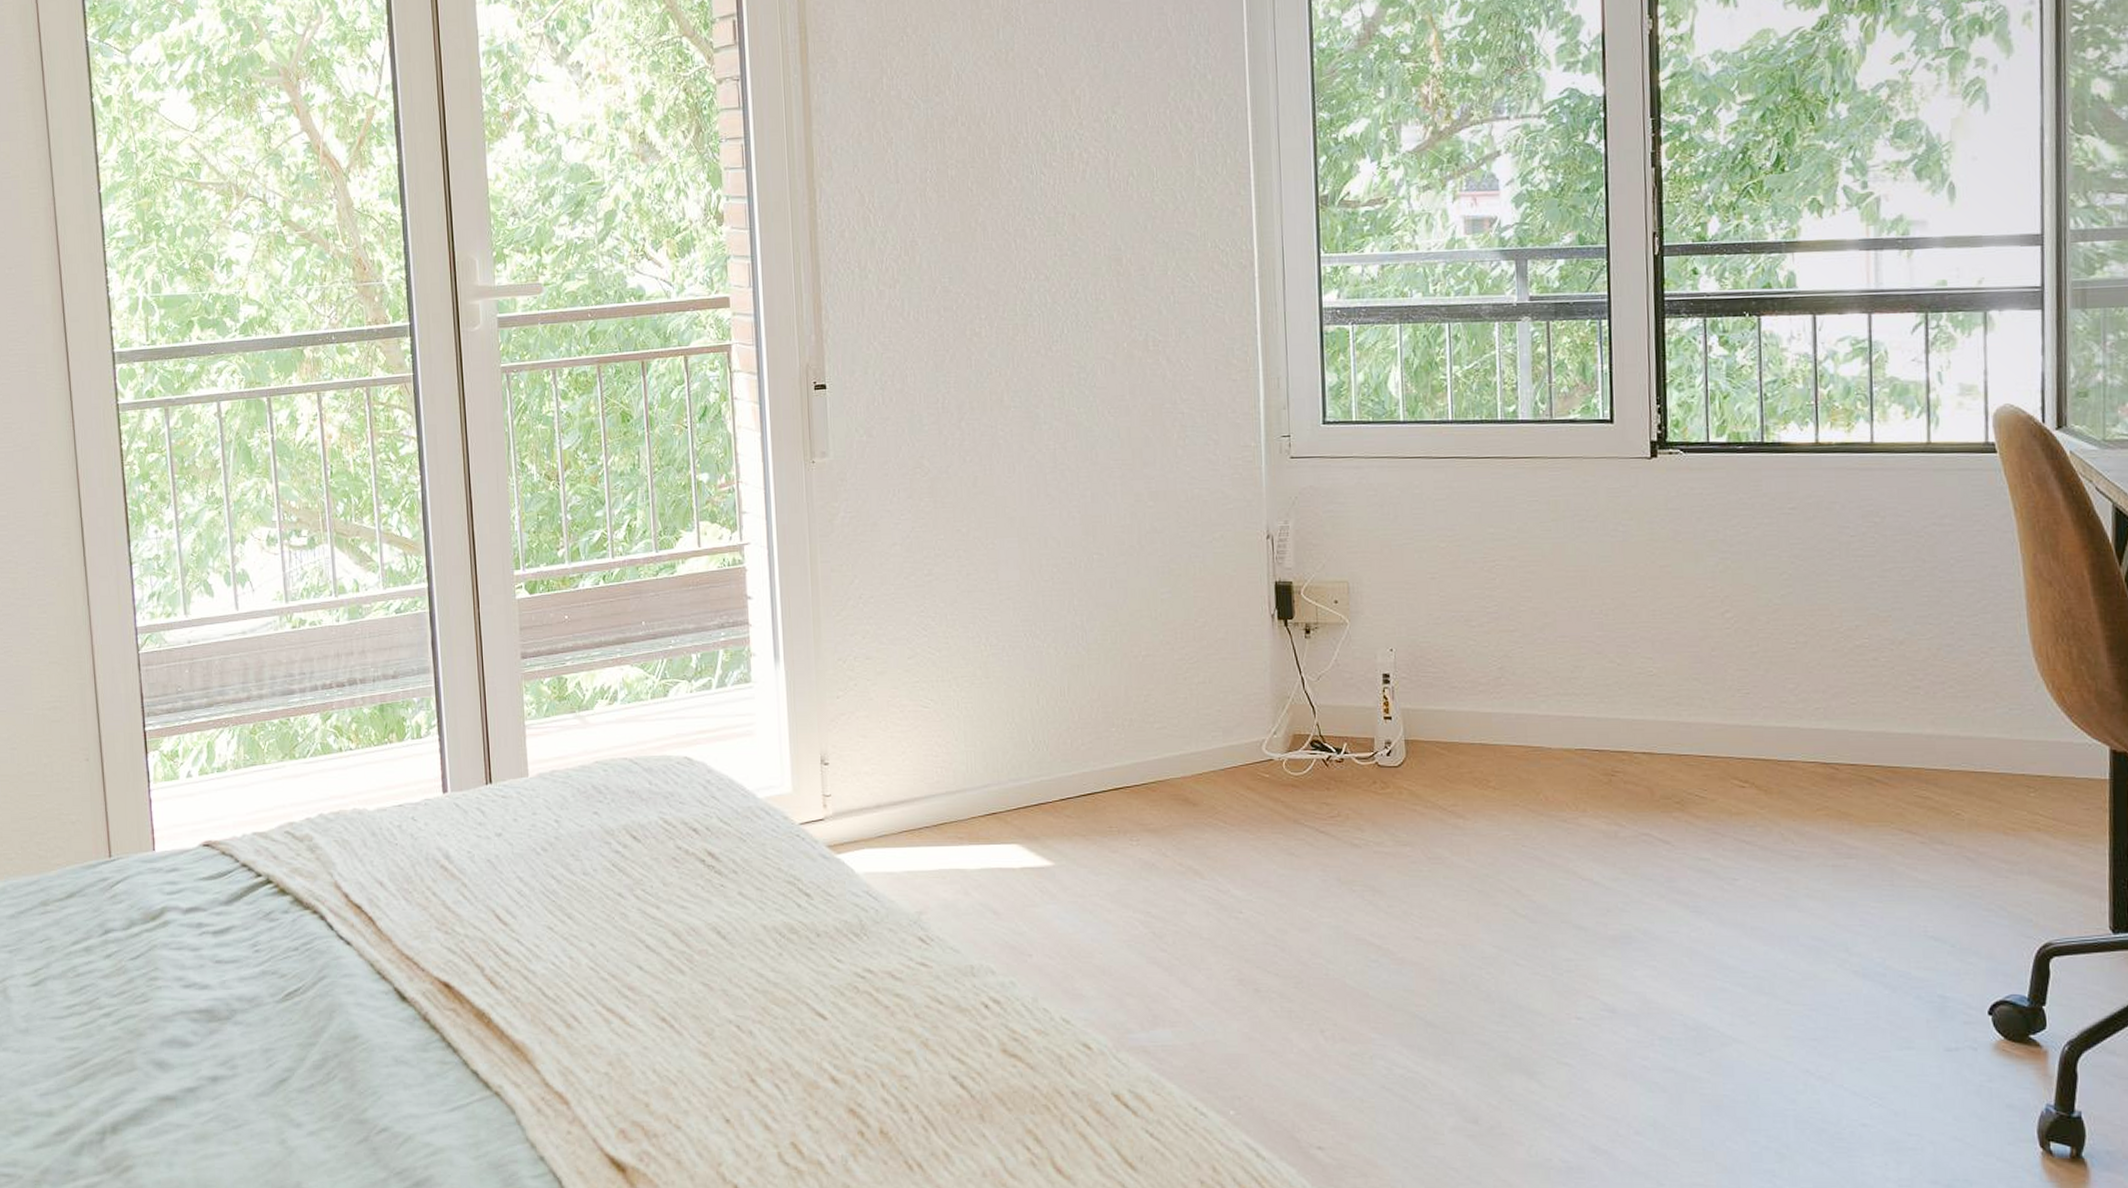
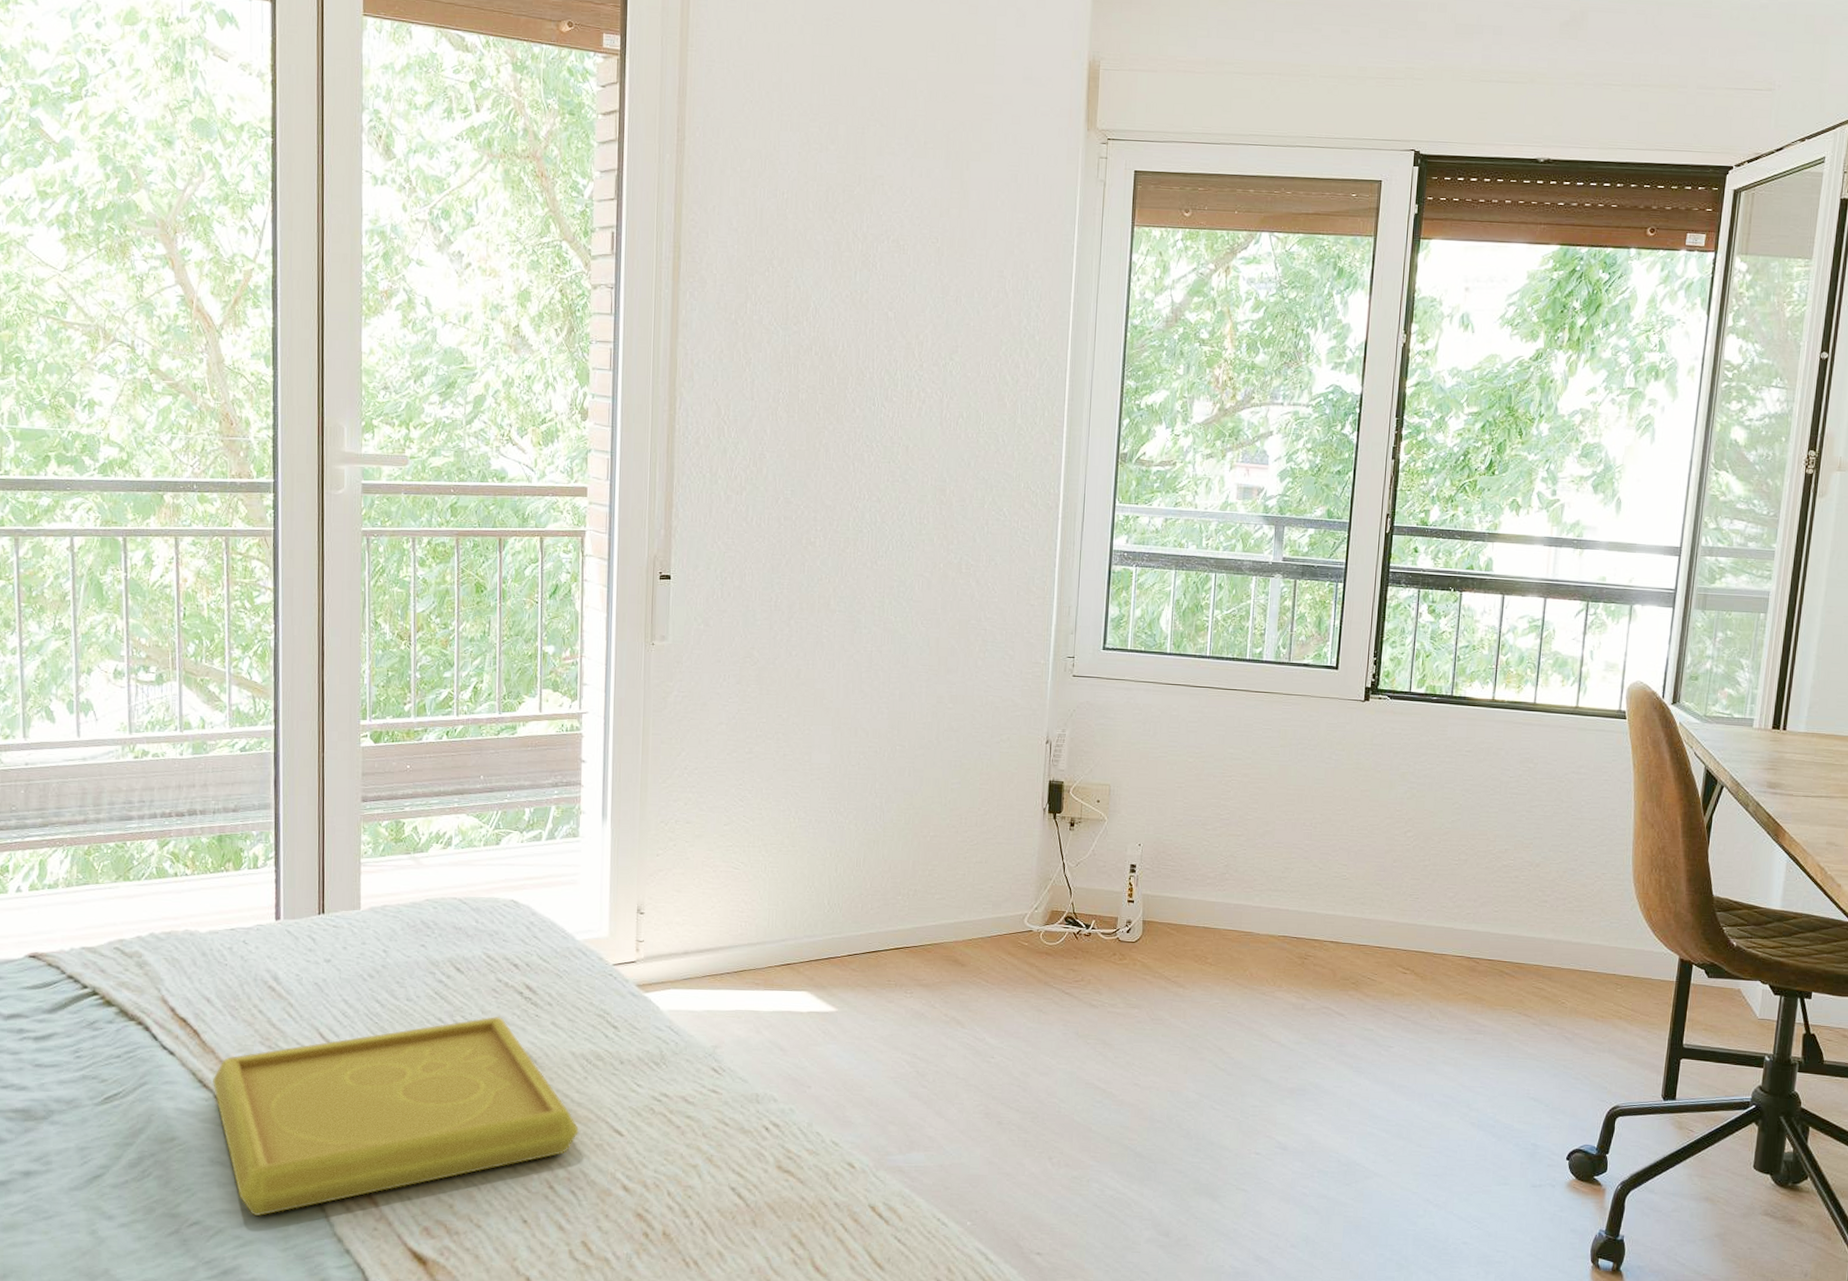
serving tray: none [391,888,778,1120] -> present [213,1016,579,1216]

